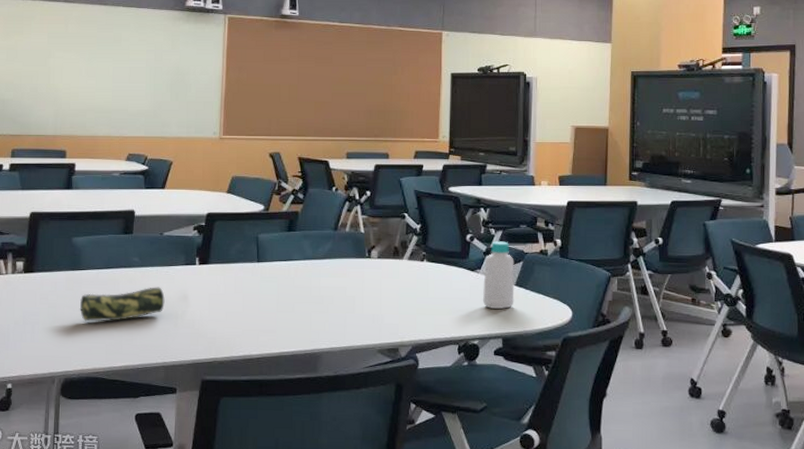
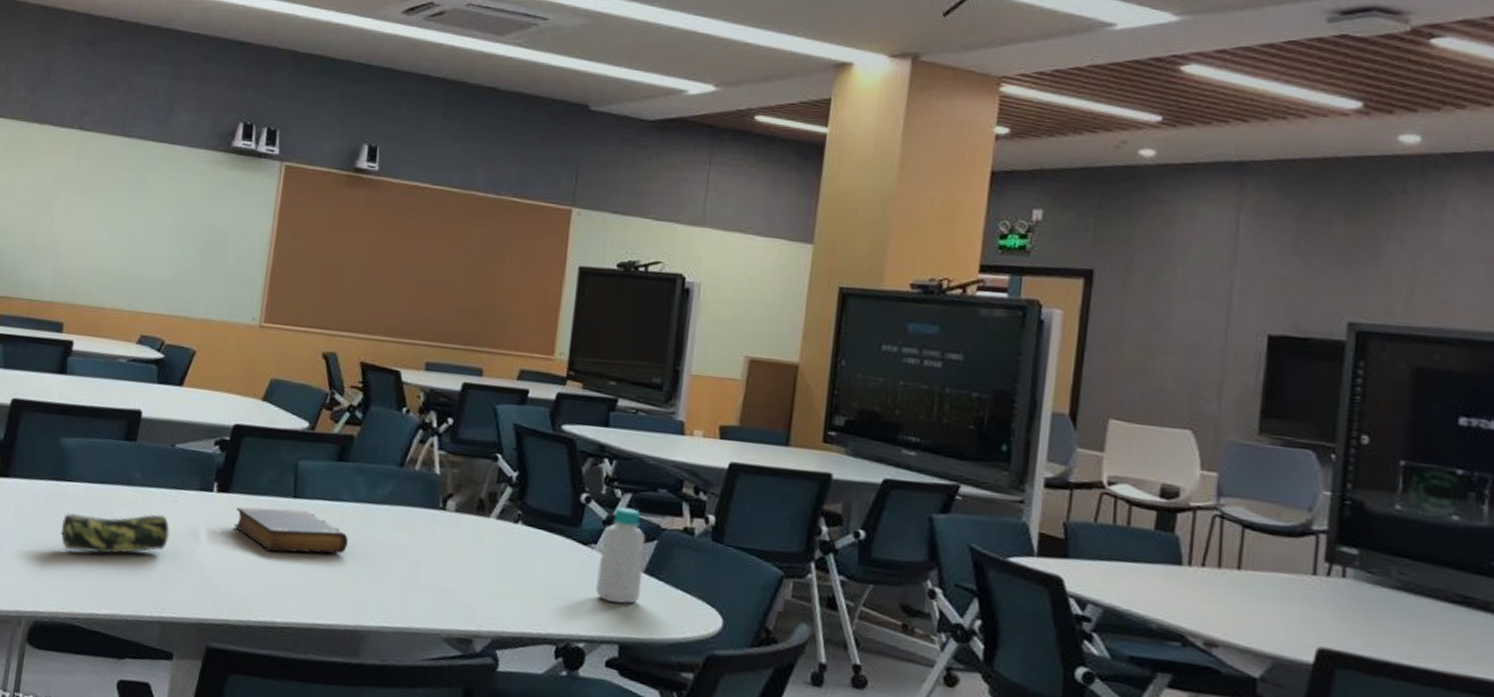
book: none [214,270,301,304] -> present [233,506,348,554]

